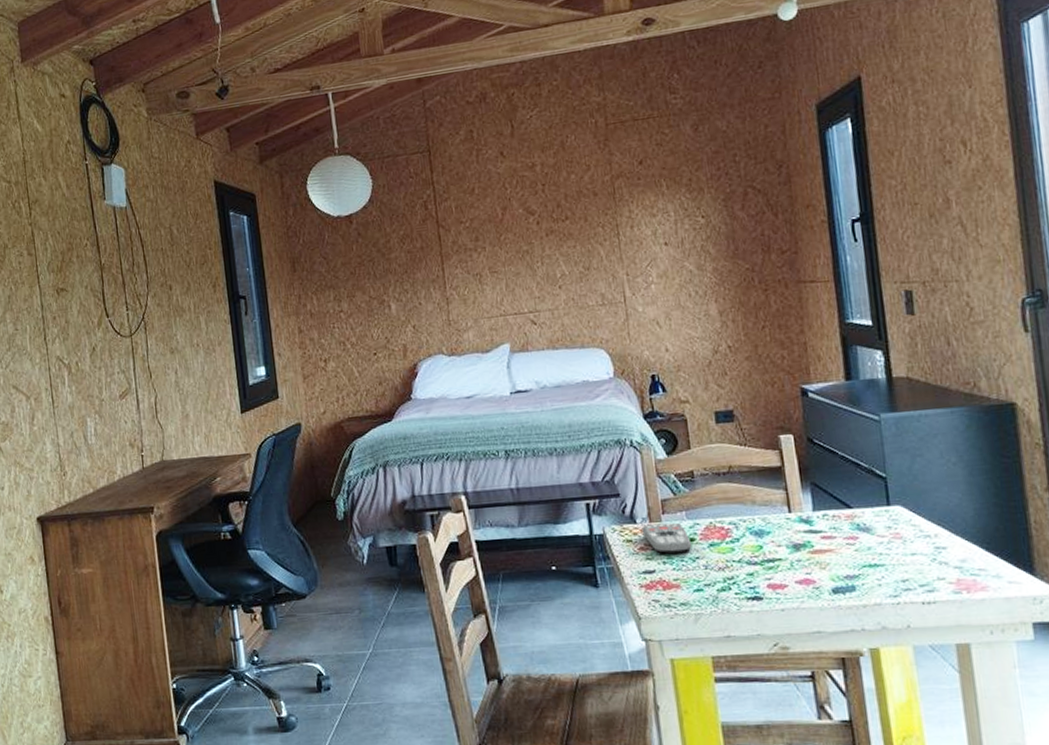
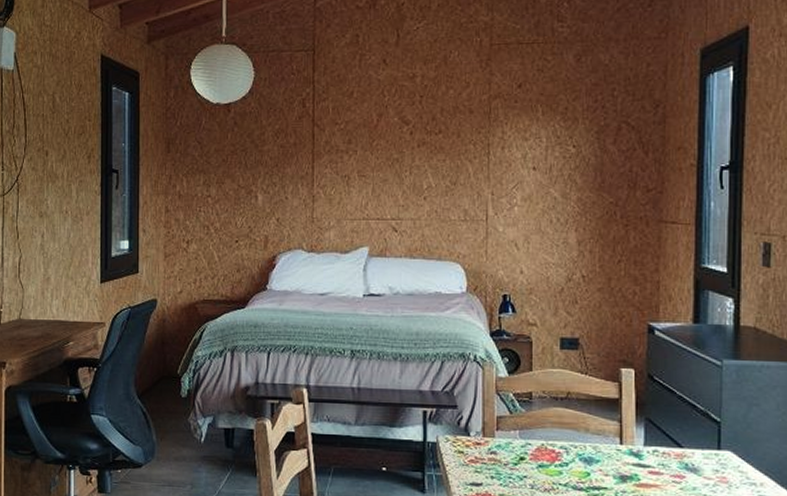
remote control: present [641,522,692,554] -> none [474,438,521,470]

